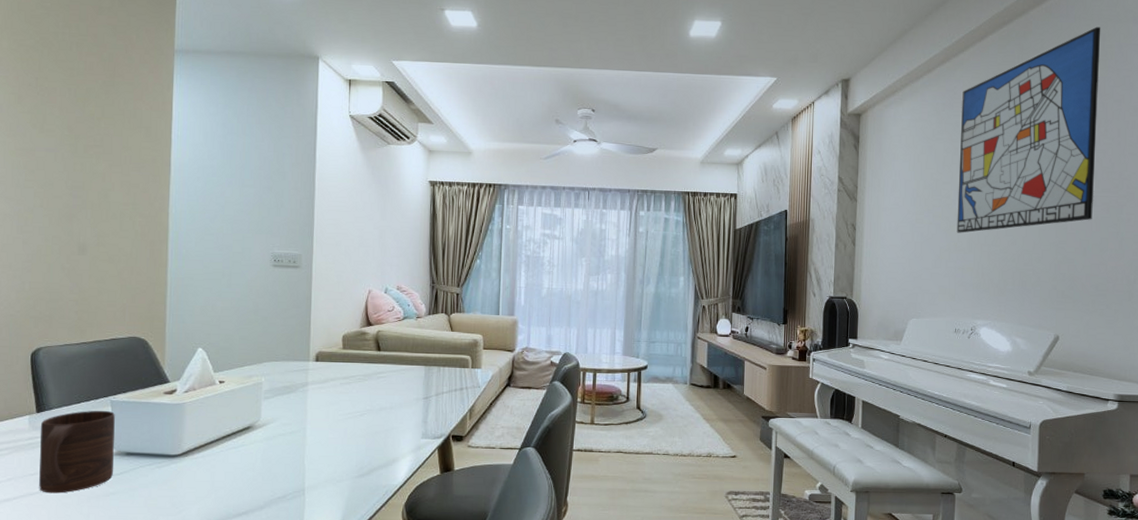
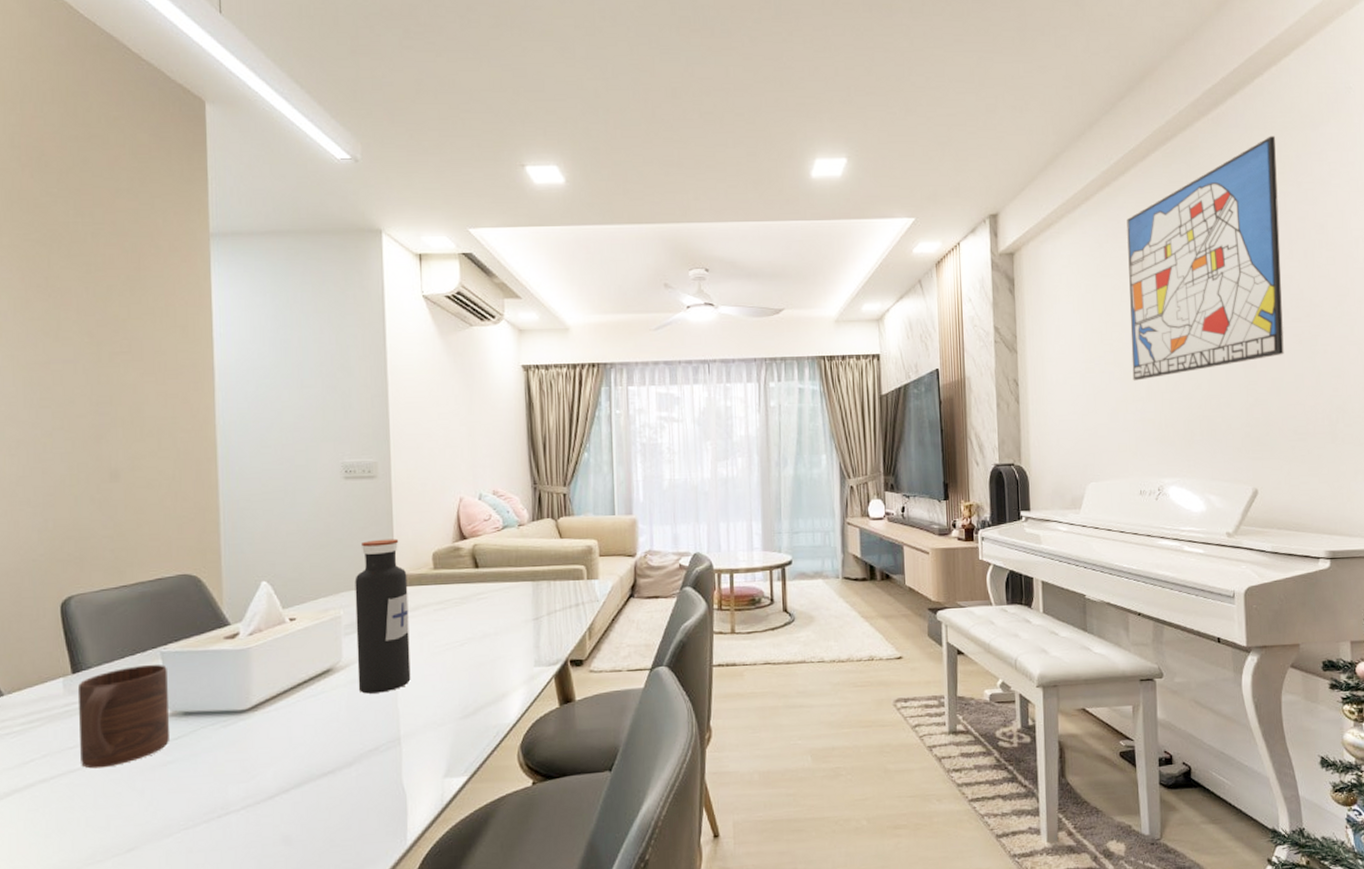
water bottle: none [272,320,320,450] -> present [355,538,411,694]

